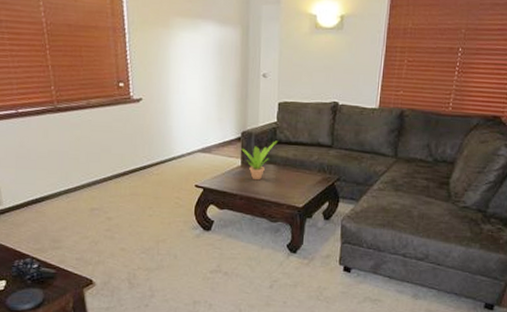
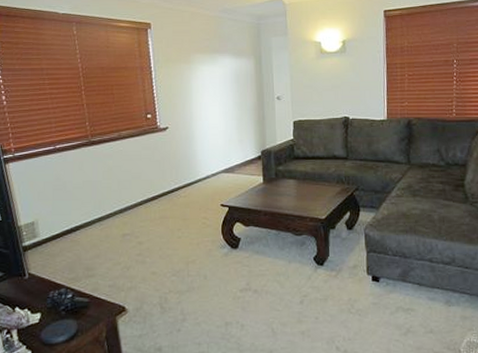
potted plant: present [241,141,278,181] -> none [262,156,296,196]

